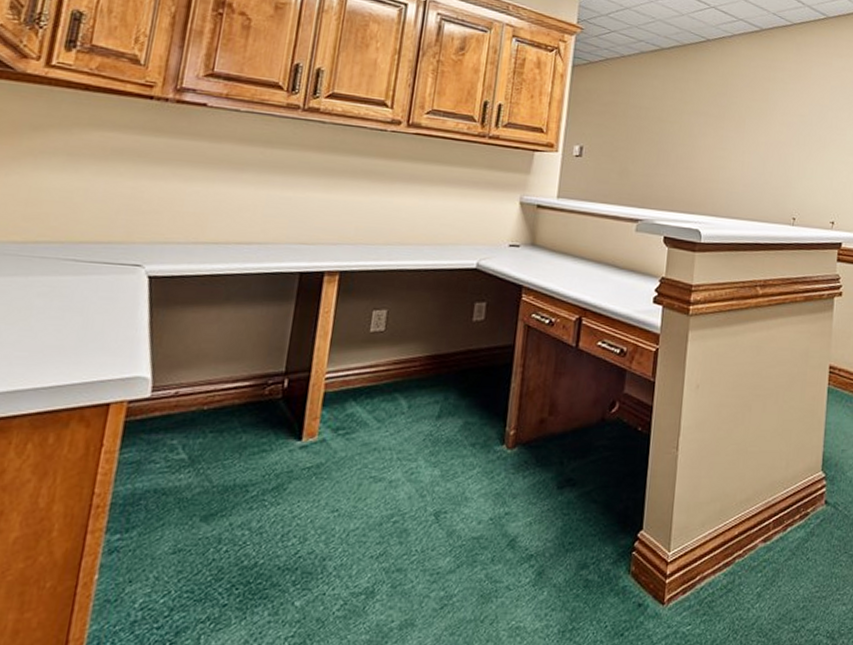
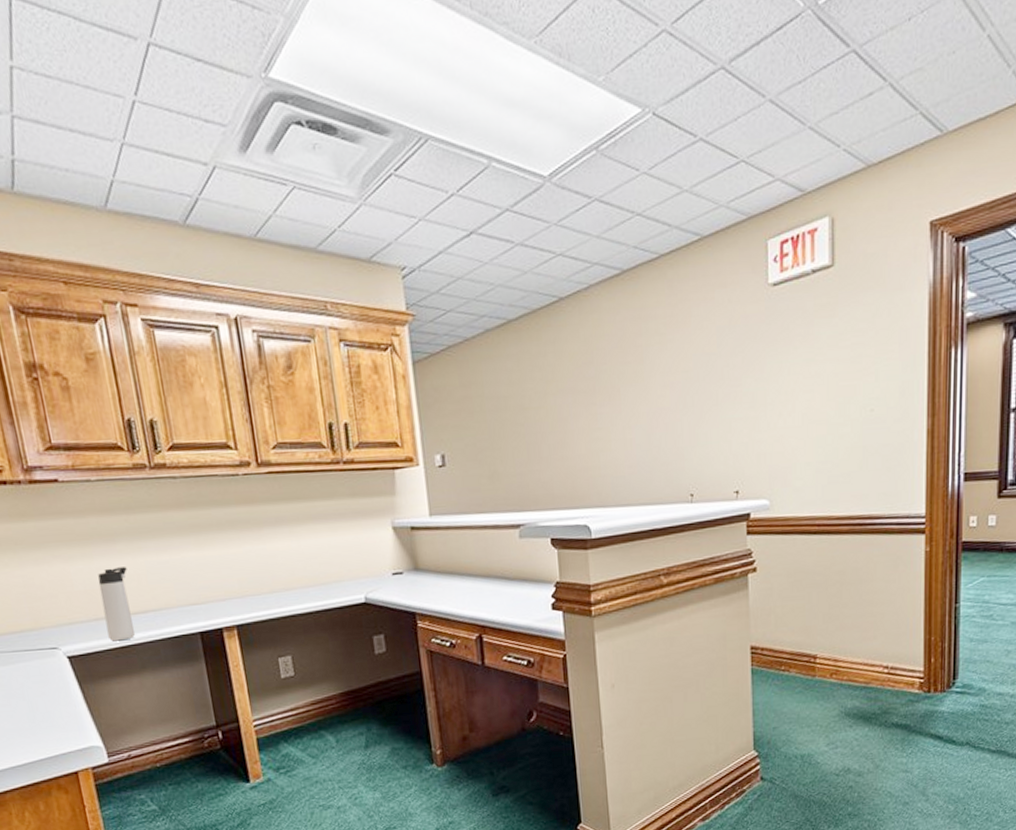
thermos bottle: none [201,194,246,269] -> present [98,567,136,642]

